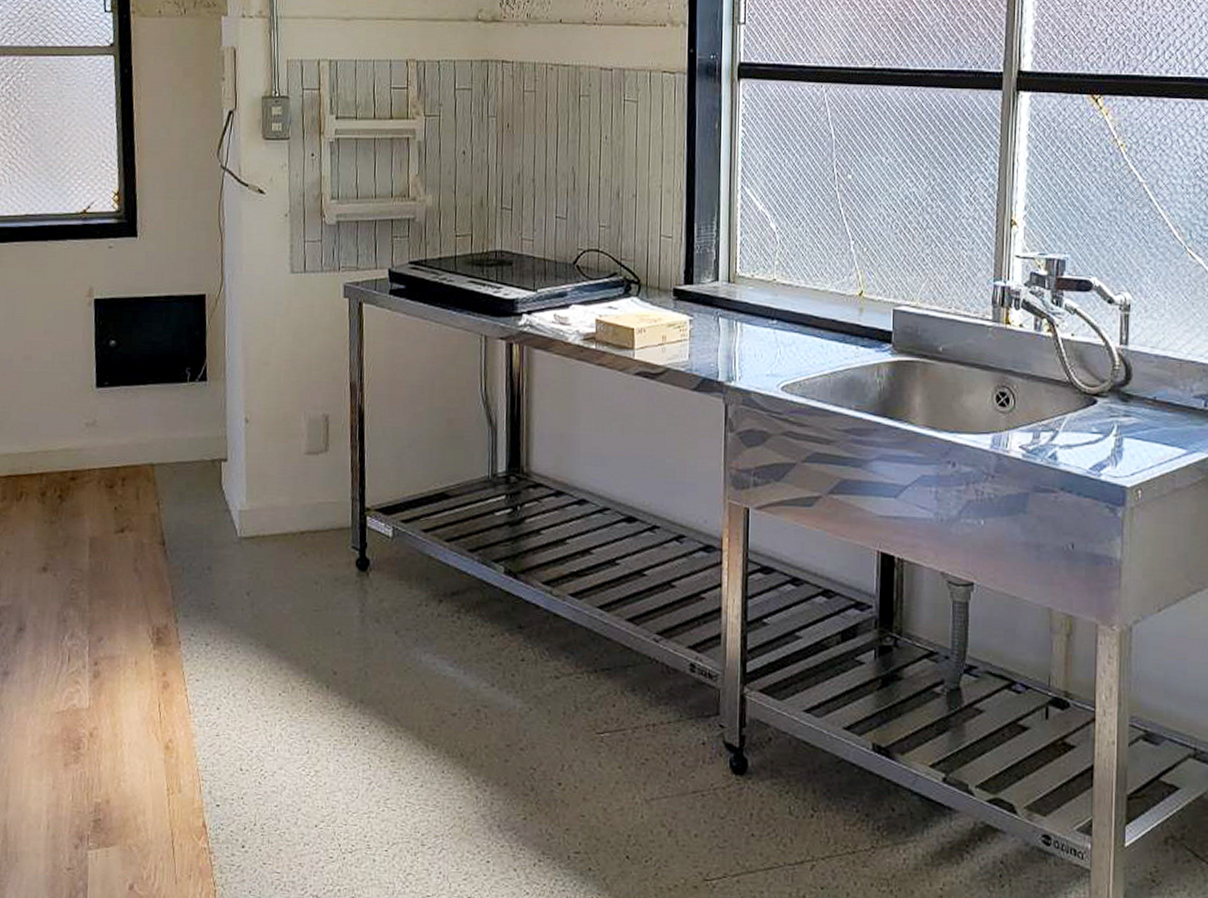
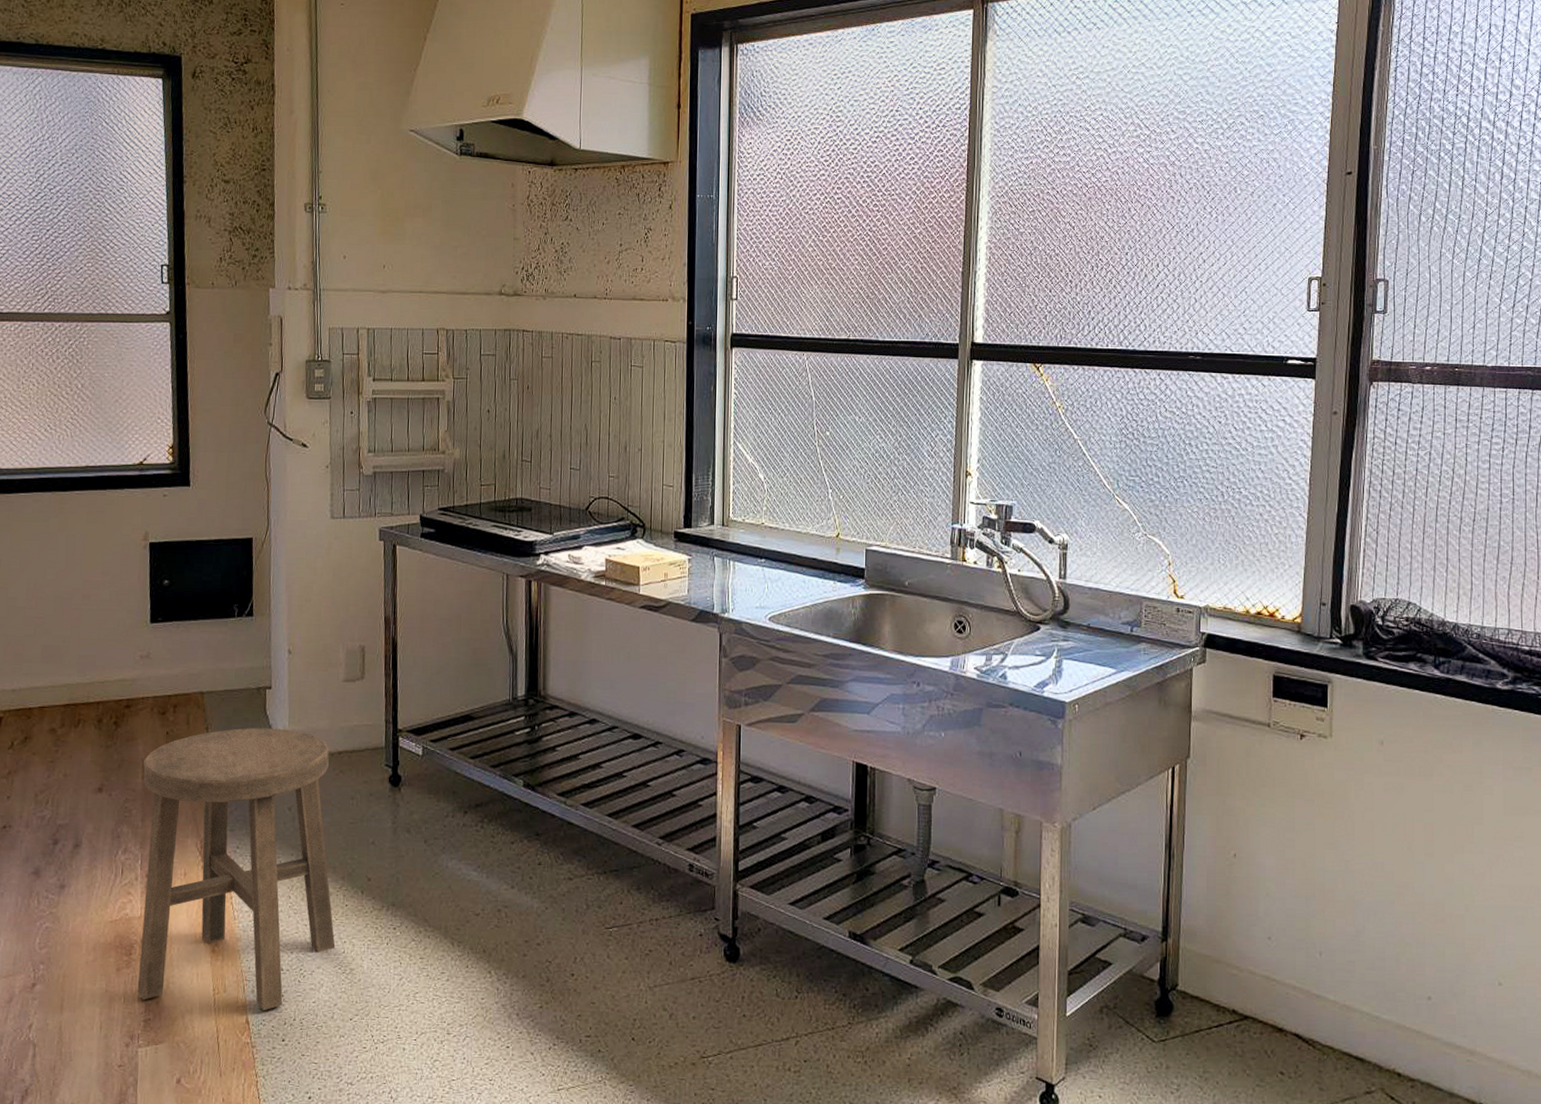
stool: none [86,503,299,814] -> present [137,727,336,1011]

